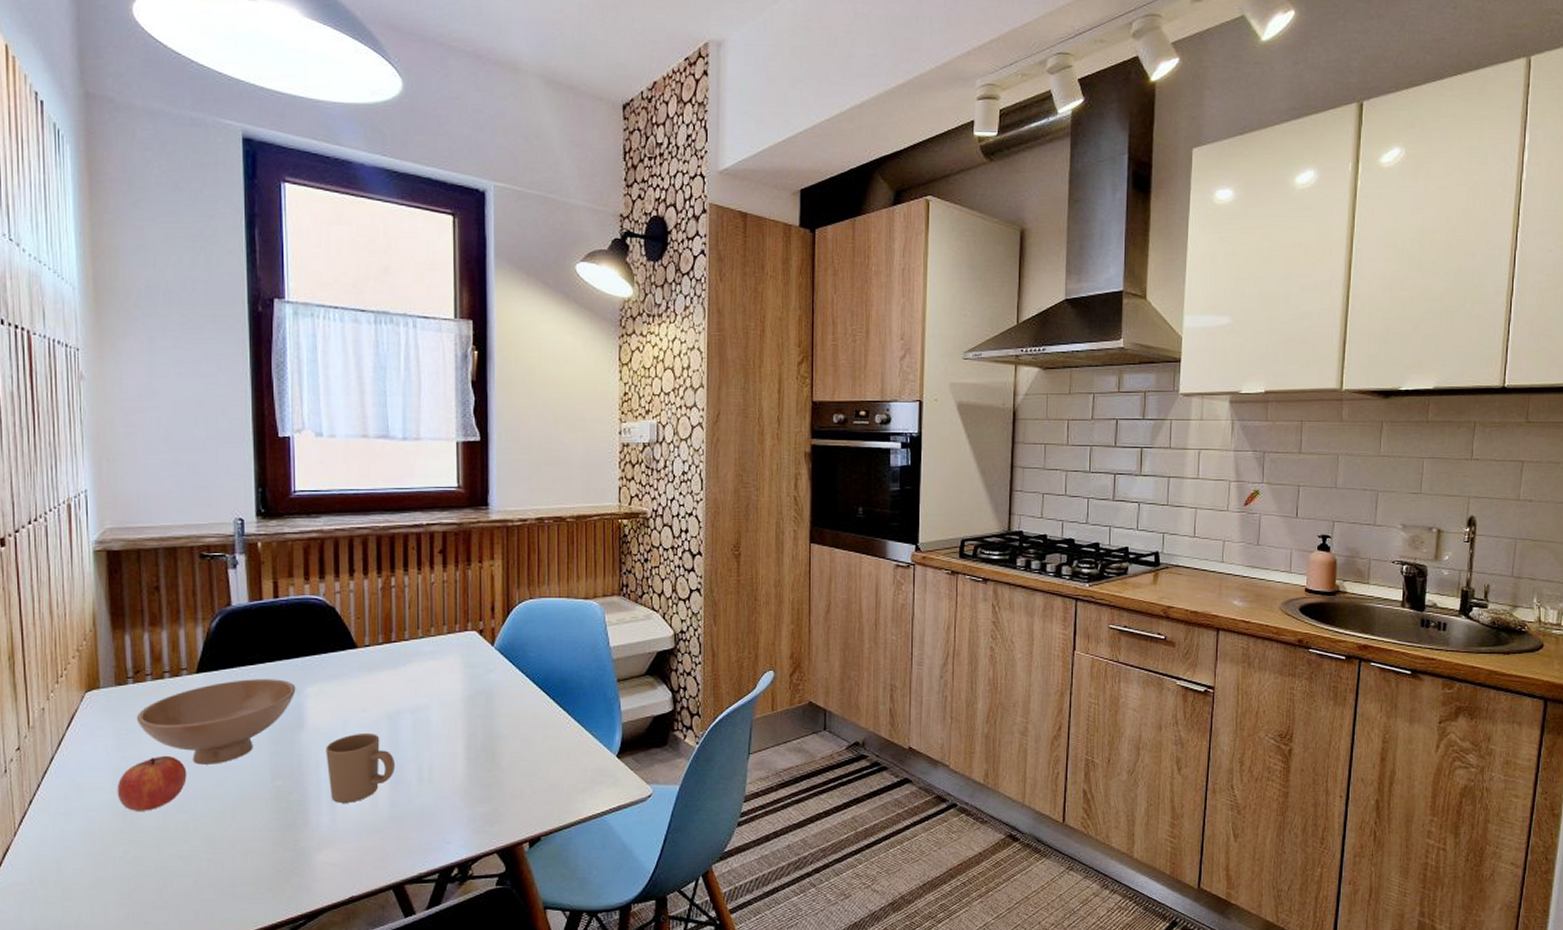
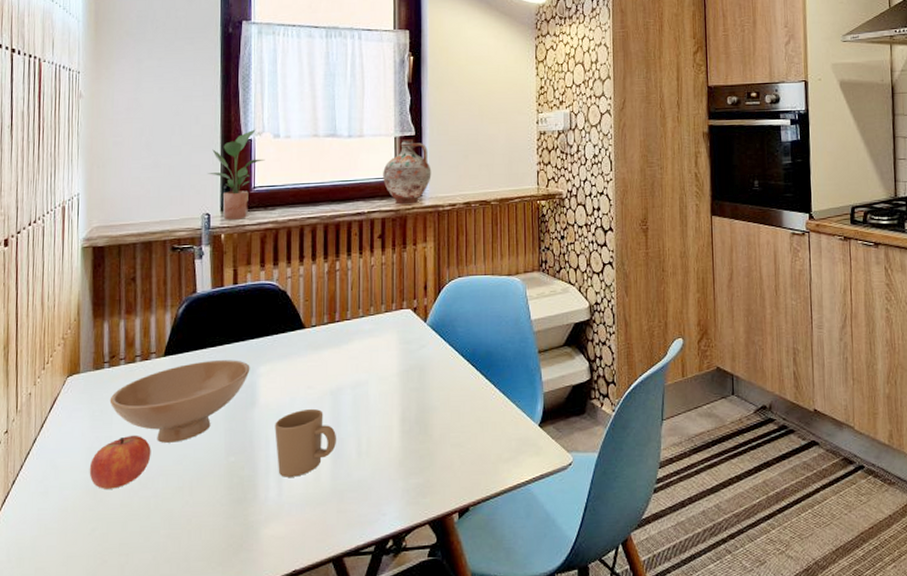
potted plant: none [239,425,306,527] -> present [208,129,265,220]
ceramic jug: none [444,445,499,518] -> present [383,139,431,205]

